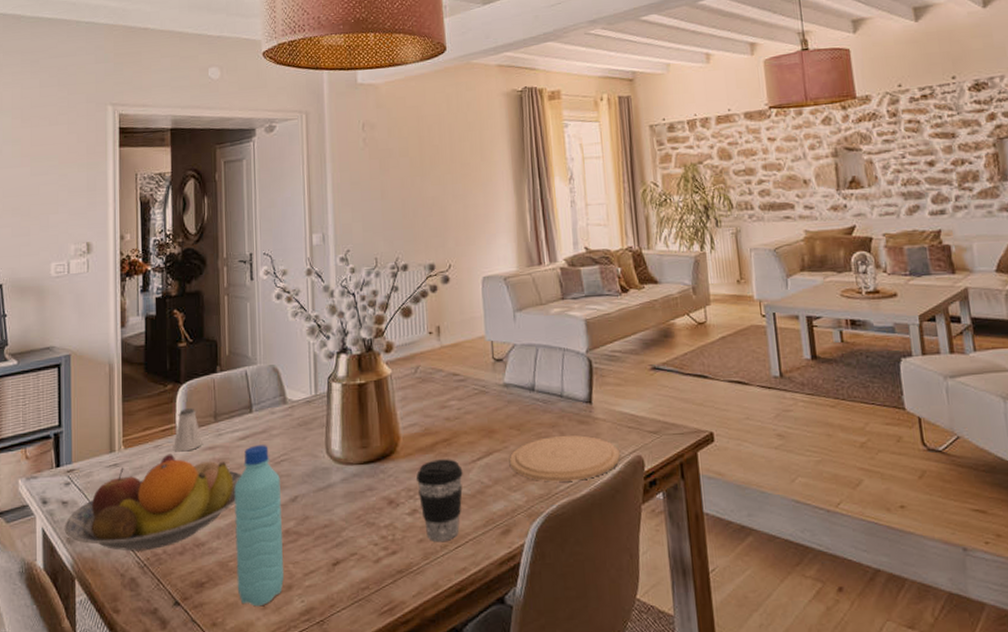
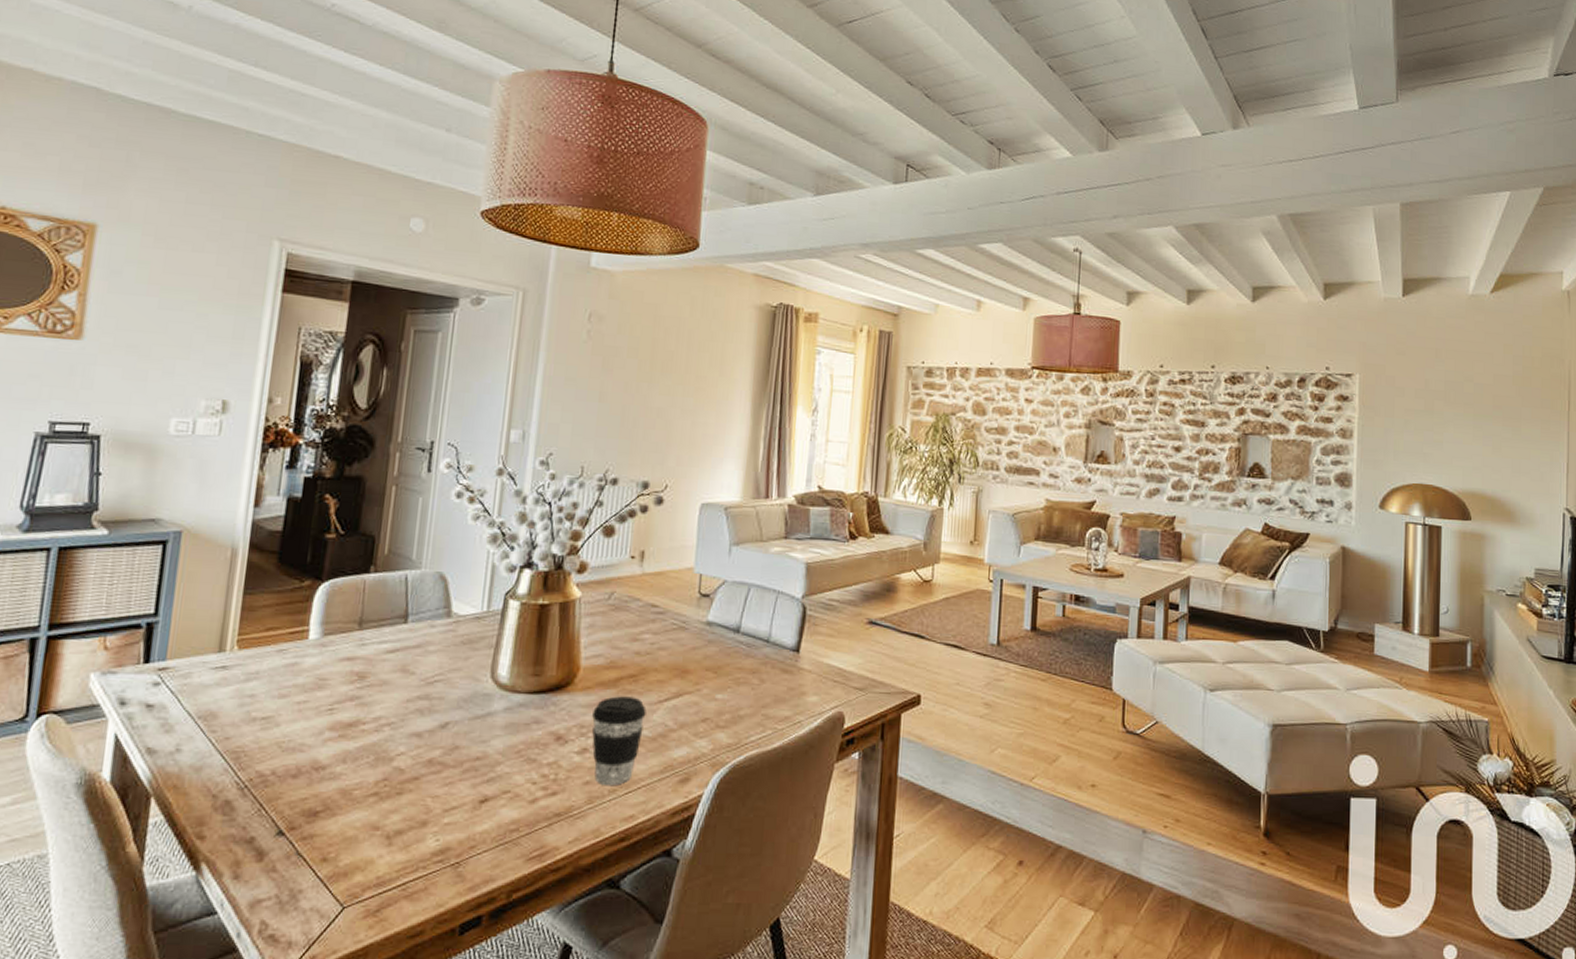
fruit bowl: present [64,454,241,552] -> none [144,661,384,770]
saltshaker: present [174,408,203,452] -> none [302,610,340,660]
water bottle: present [234,445,284,607] -> none [359,661,431,843]
plate: present [509,435,620,482] -> none [699,683,821,733]

